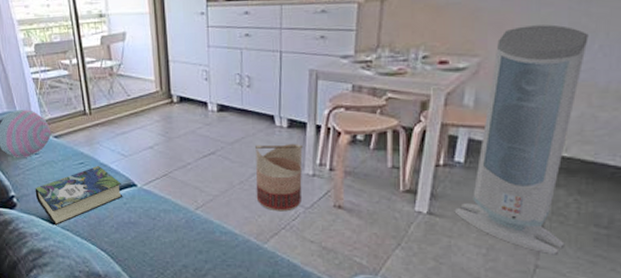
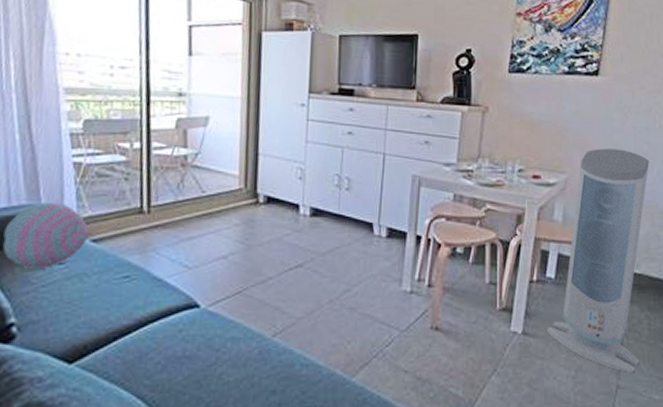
book: present [35,165,123,226] -> none [49,279,179,365]
basket: present [255,144,304,212] -> none [347,256,403,336]

